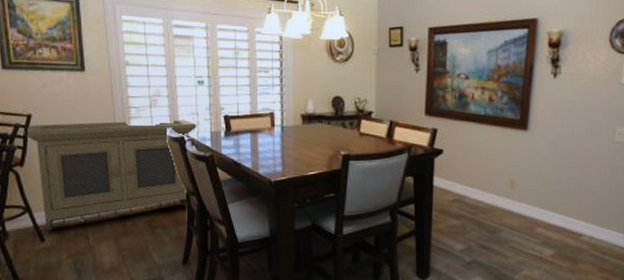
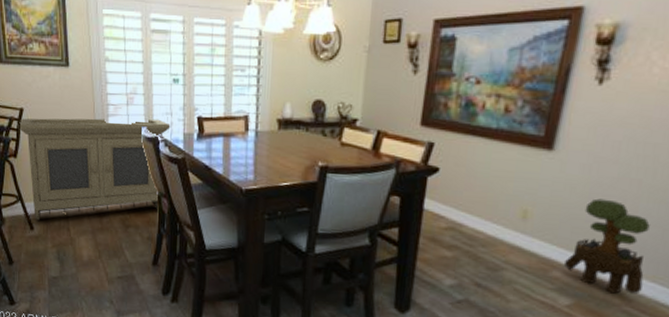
potted tree: none [544,166,601,241] -> present [563,198,650,294]

